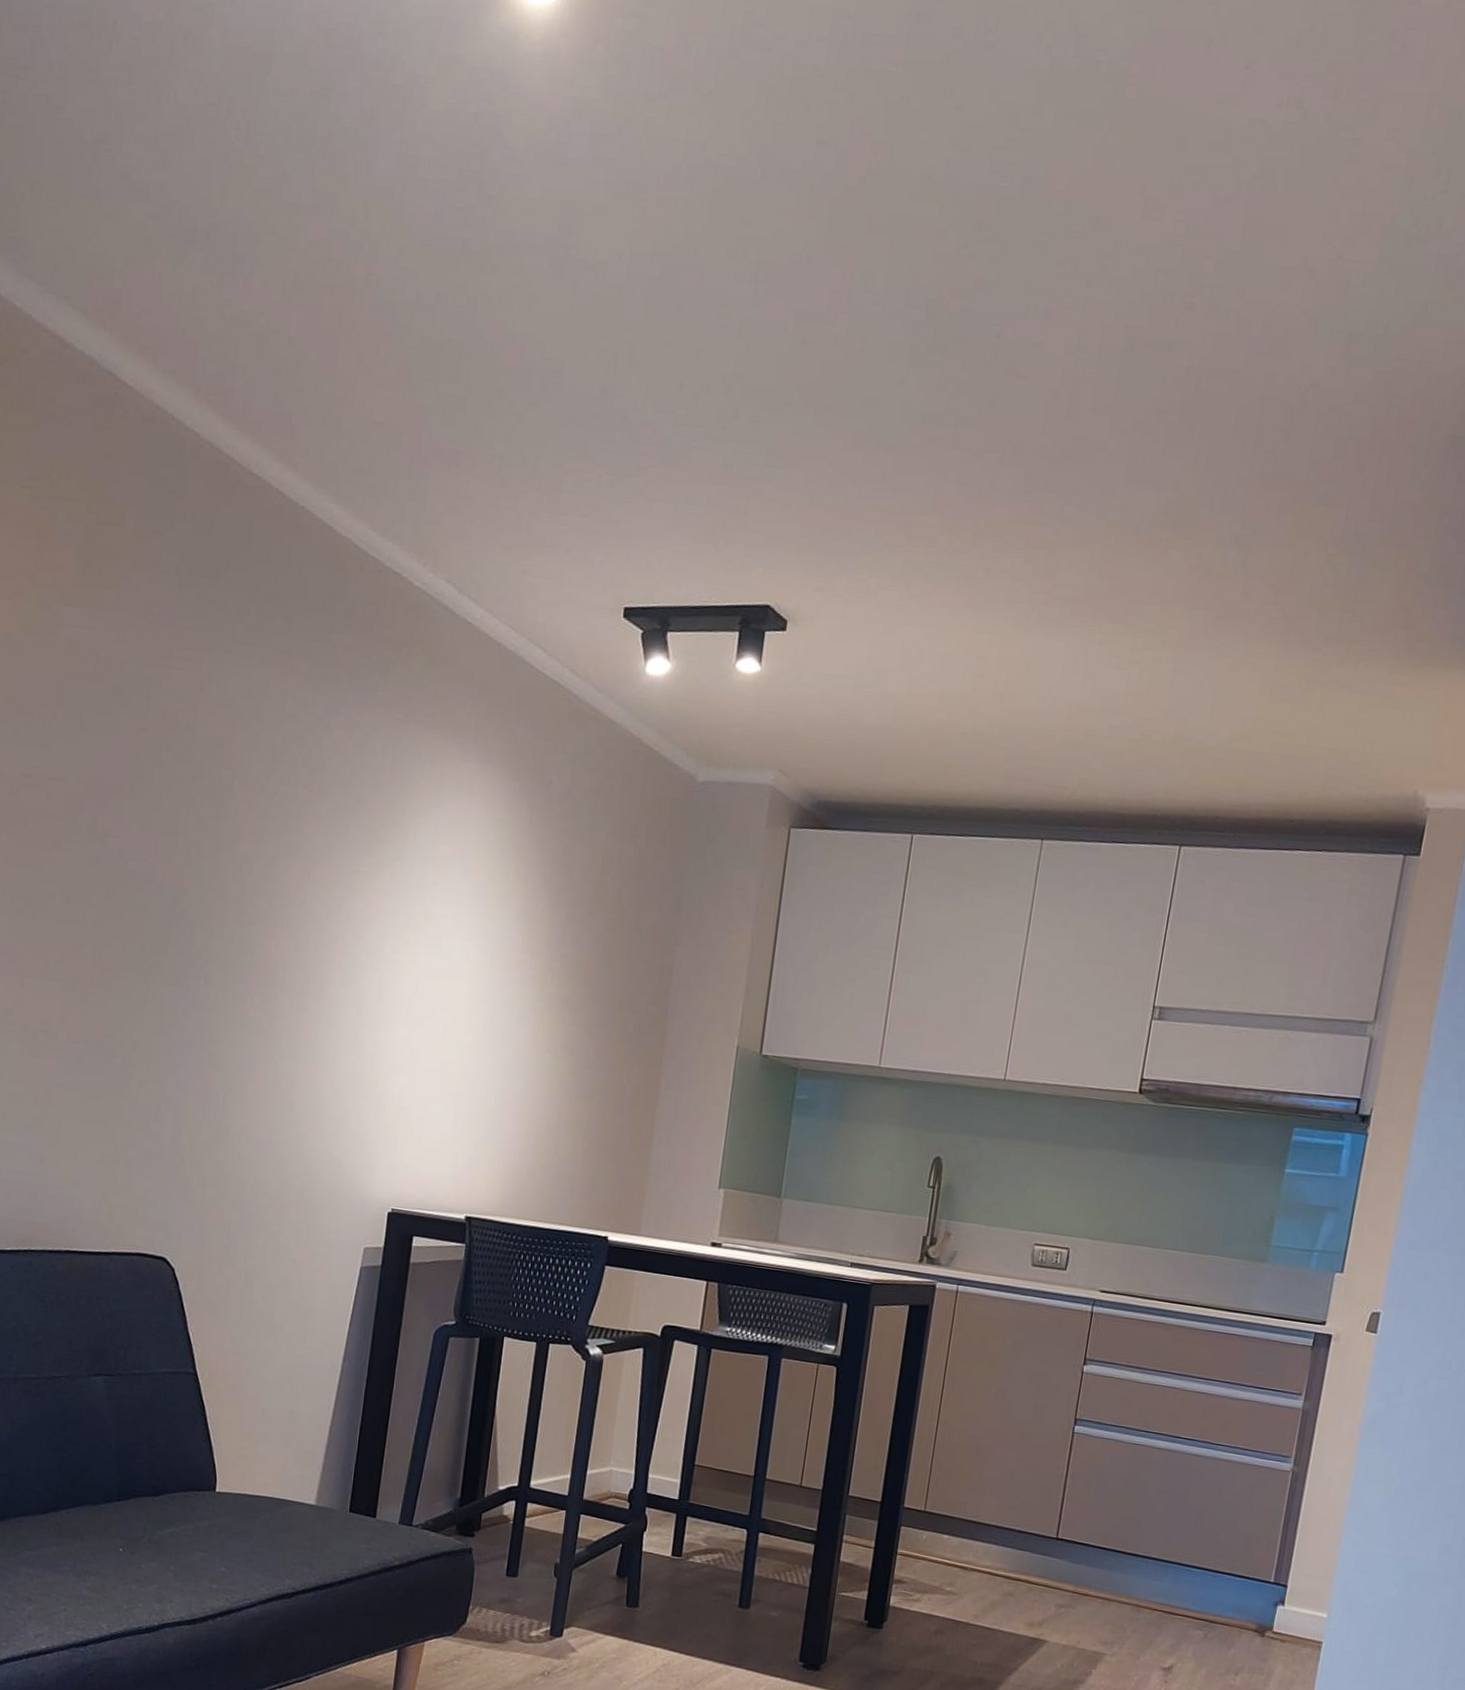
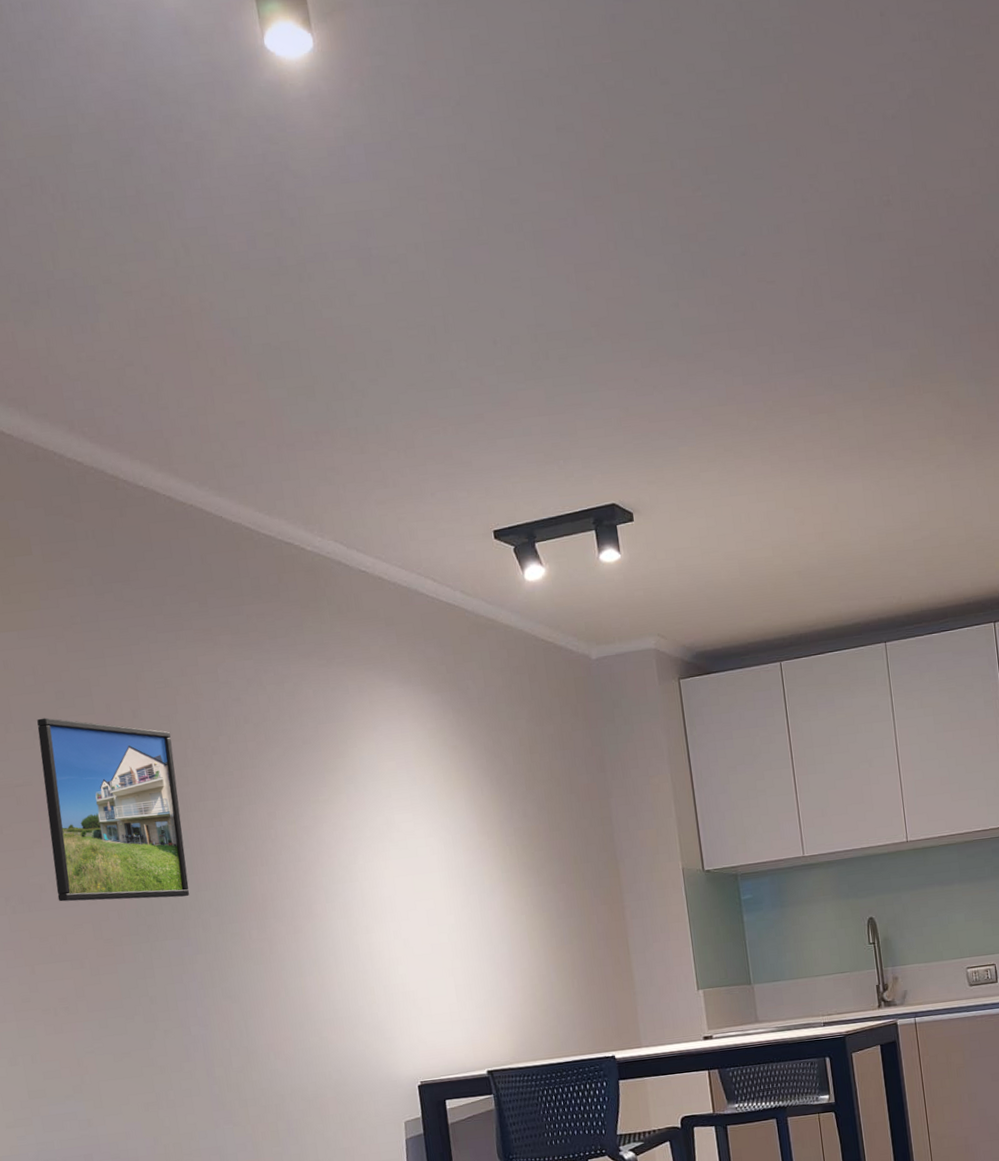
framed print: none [65,710,222,943] -> present [37,717,189,902]

